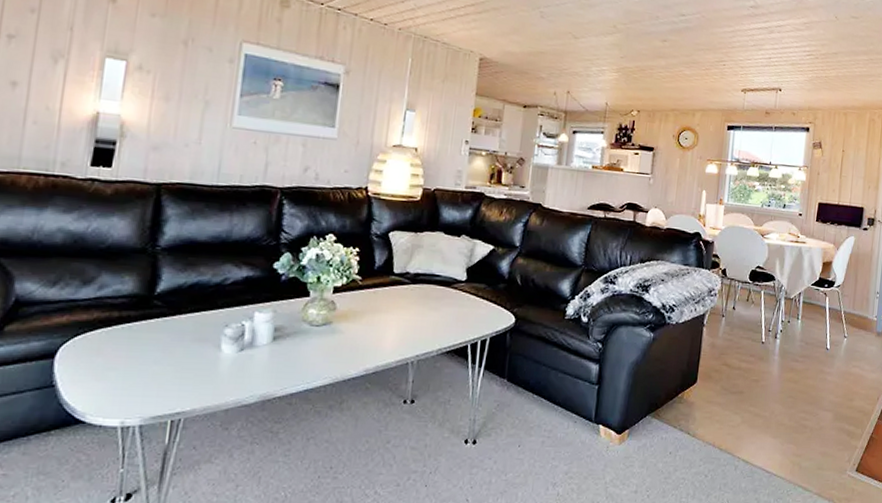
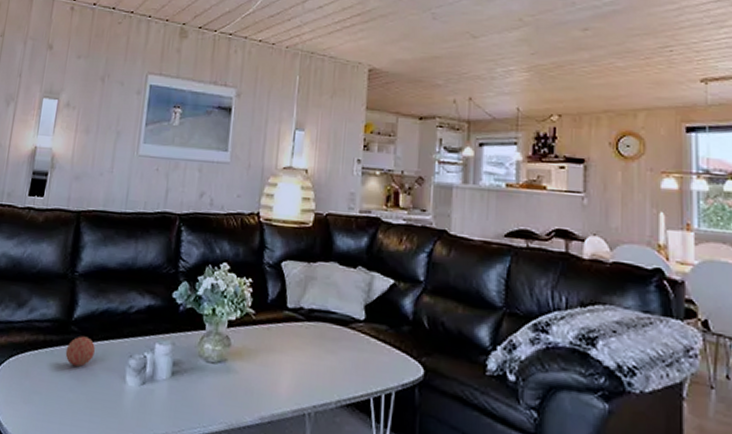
decorative ball: none [147,309,184,340] -> present [65,336,95,367]

